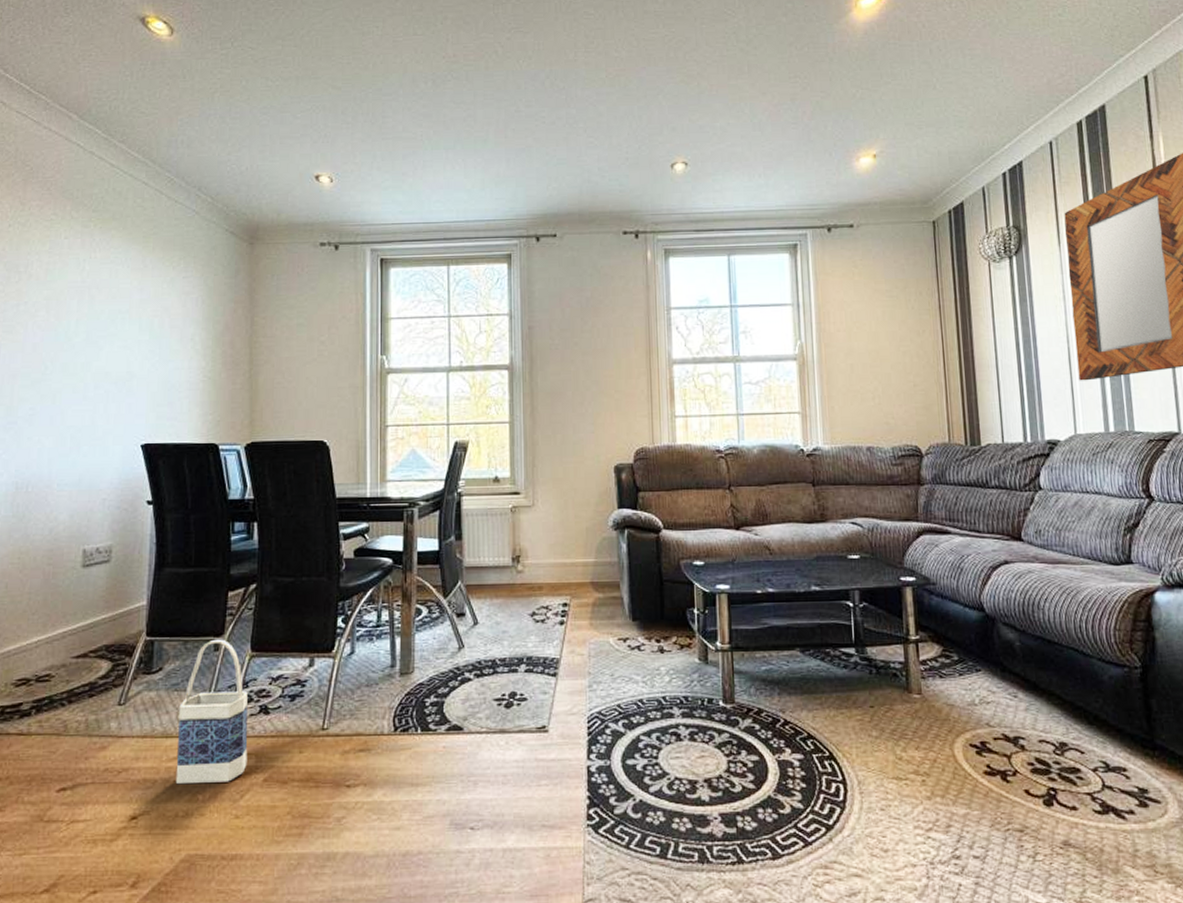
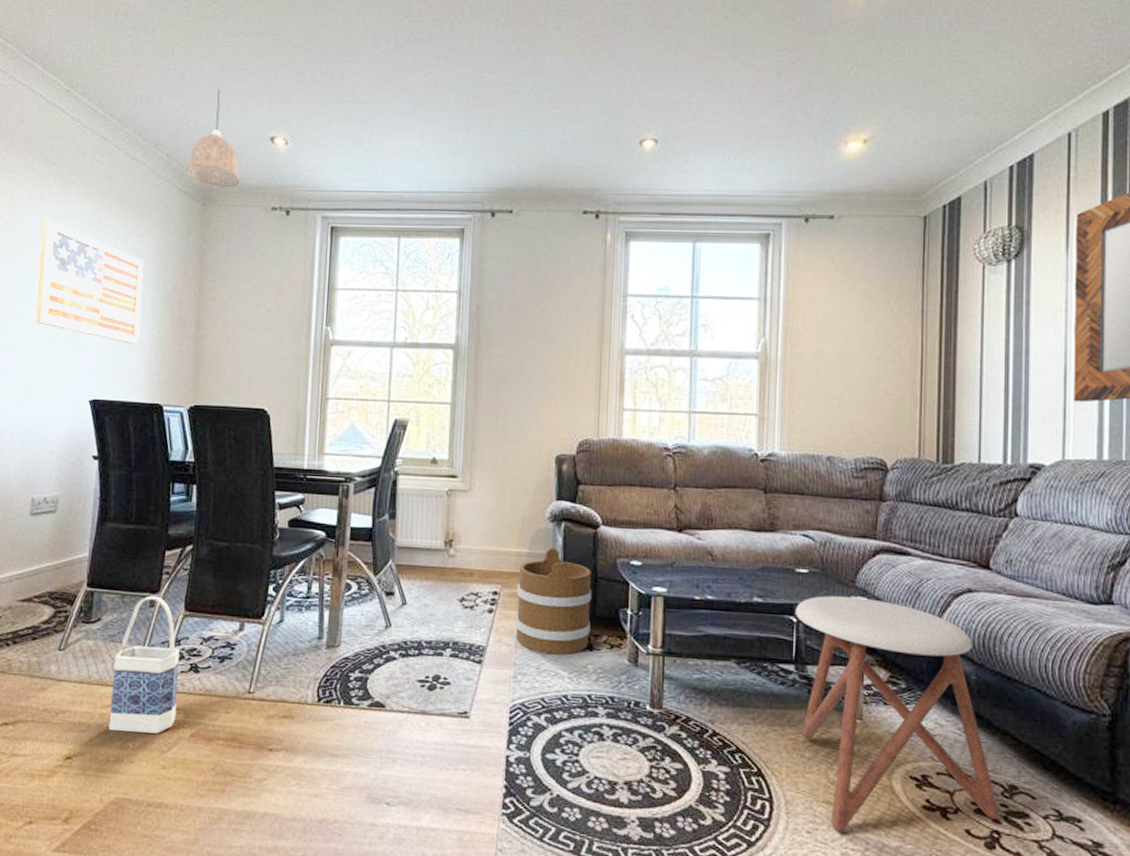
wall art: none [80,265,192,386] -> present [35,218,144,345]
pendant lamp: none [231,131,288,226] -> present [186,89,241,188]
bucket: none [586,554,660,660] -> present [515,547,592,655]
stool: none [851,578,1054,806] -> present [796,596,999,832]

